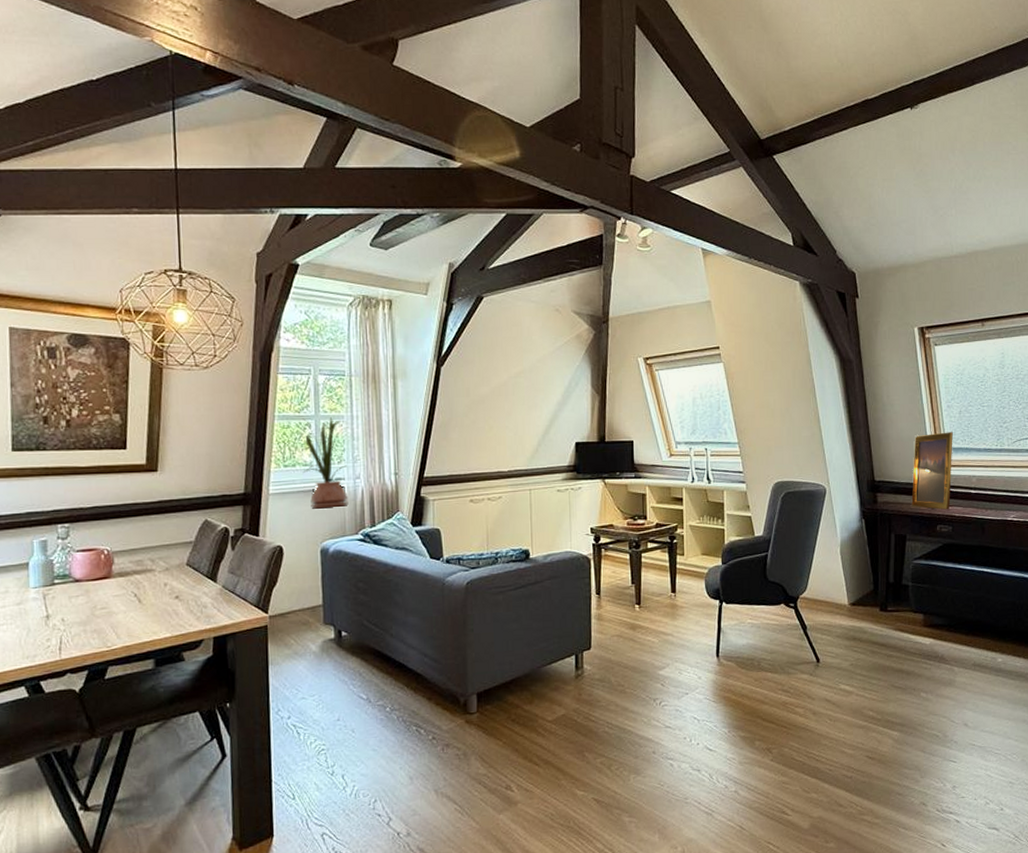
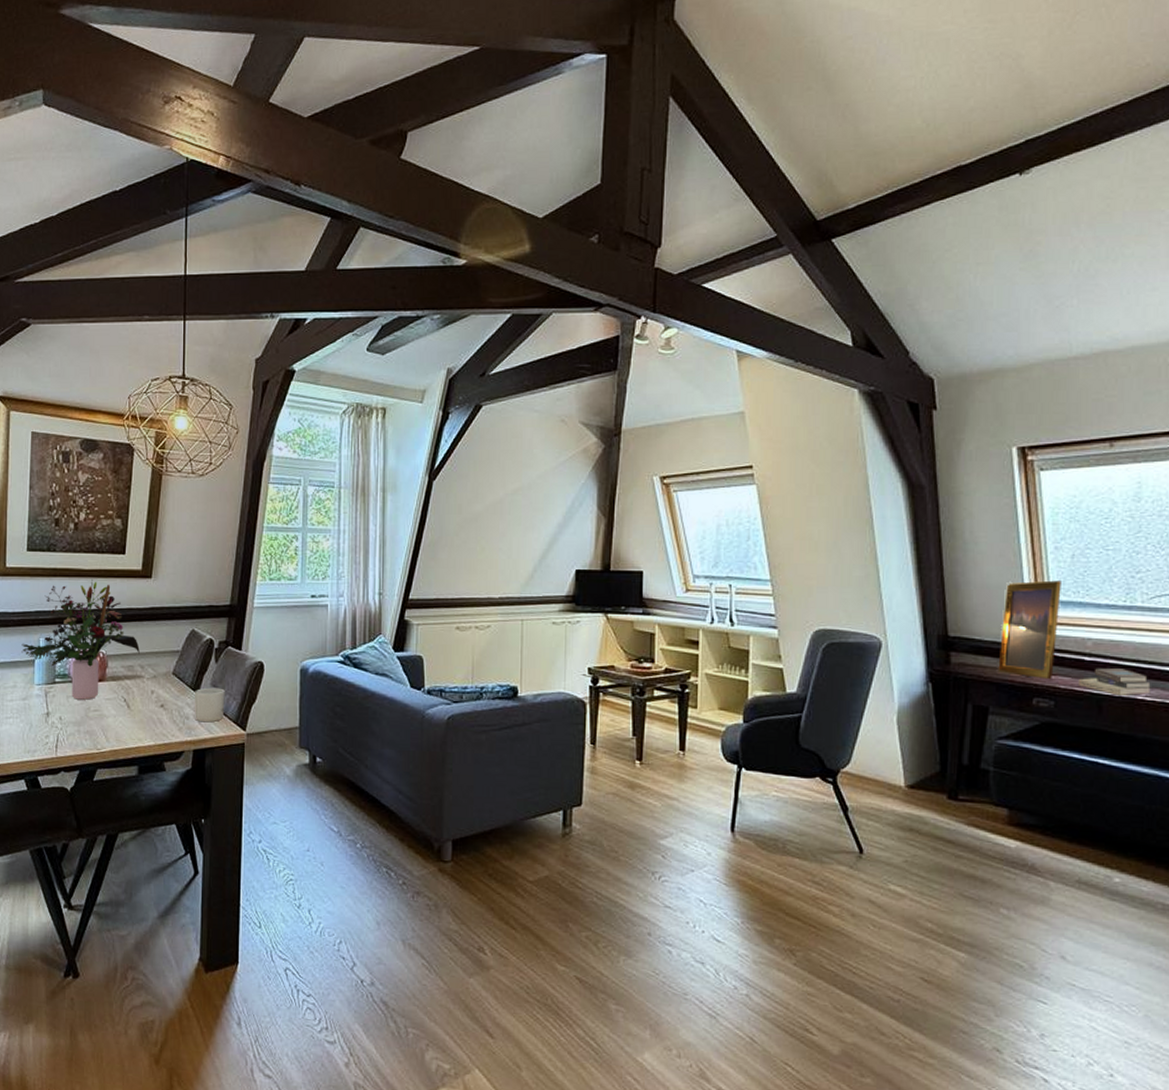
bouquet: none [12,475,149,599] -> present [21,578,140,700]
mug: none [212,574,245,610] -> present [195,687,225,723]
house plant: present [299,417,349,509] -> none [285,530,335,626]
books: none [968,497,1016,519] -> present [1079,668,1151,697]

